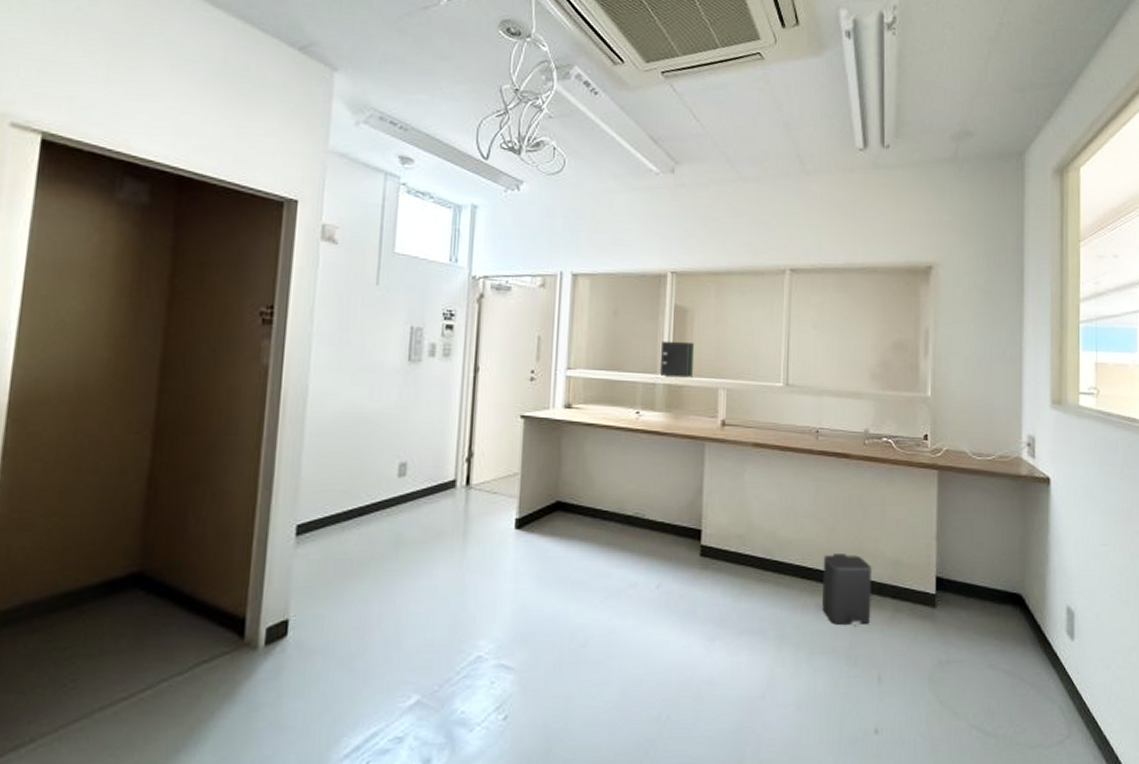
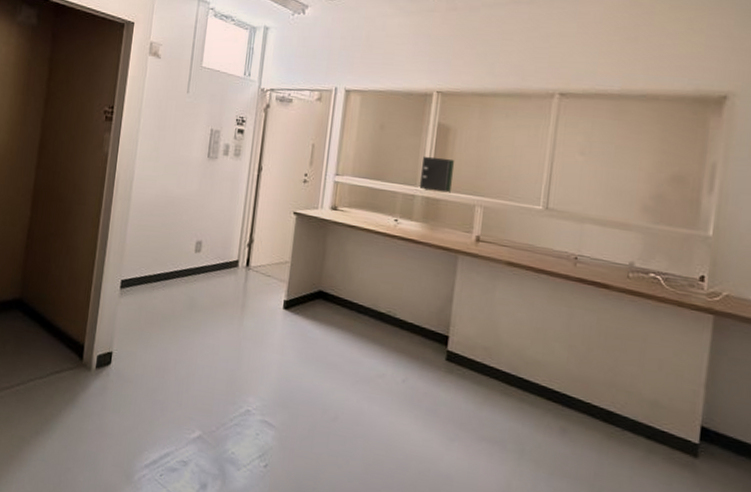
pedal bin: present [822,554,872,625] -> none [567,382,626,459]

